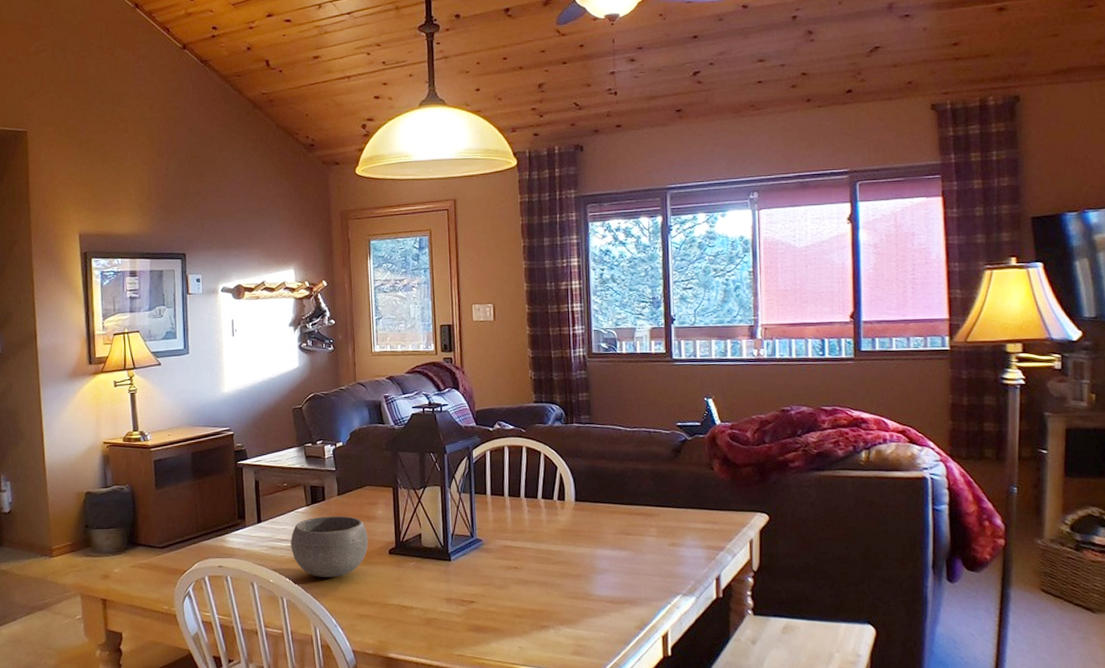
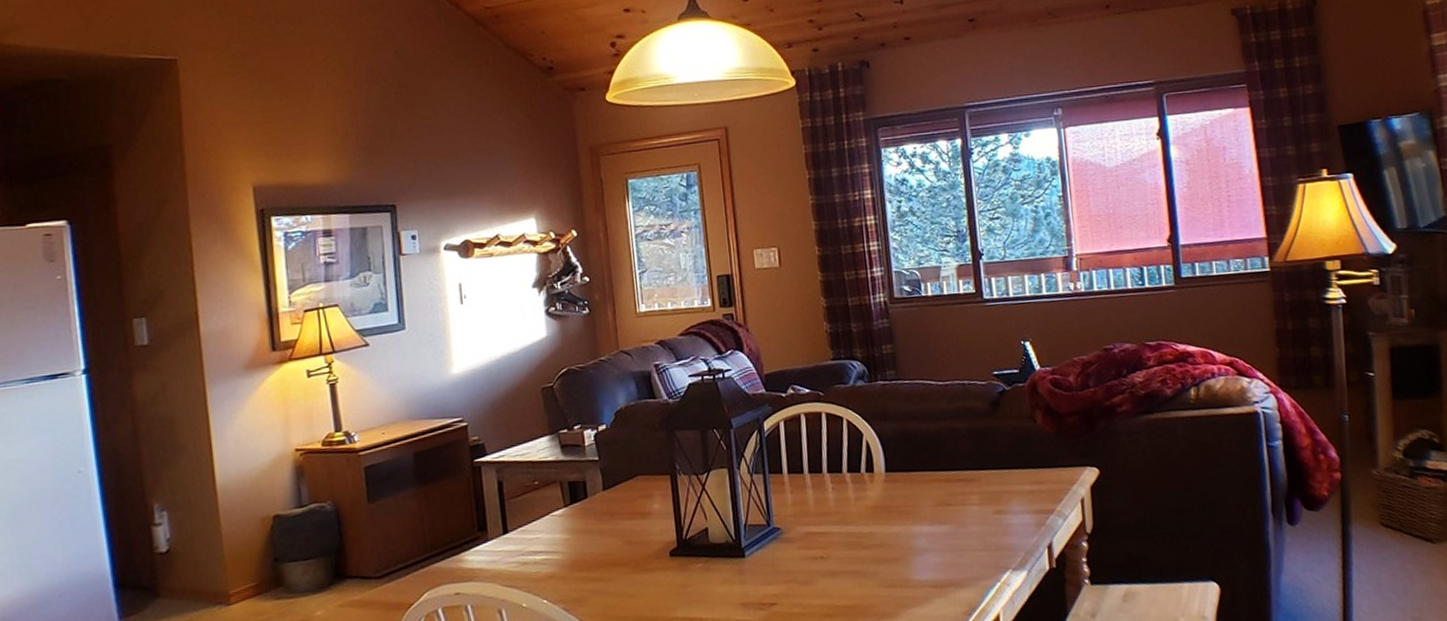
bowl: present [290,516,369,578] -> none [546,515,644,595]

